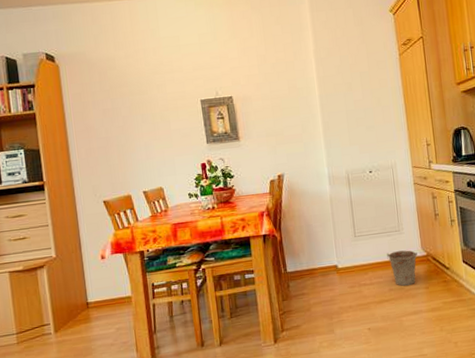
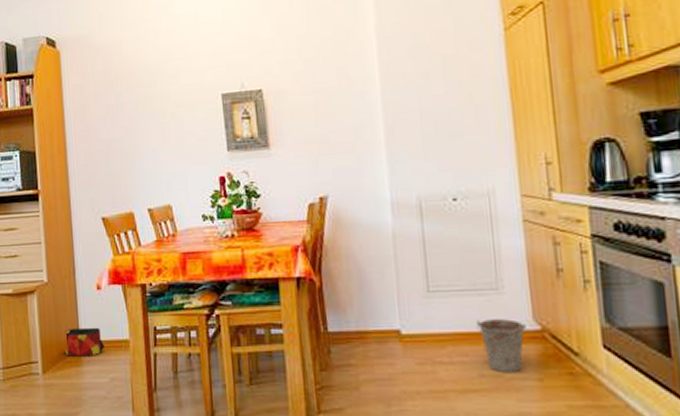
bag: none [73,289,110,316] -> present [63,327,104,357]

